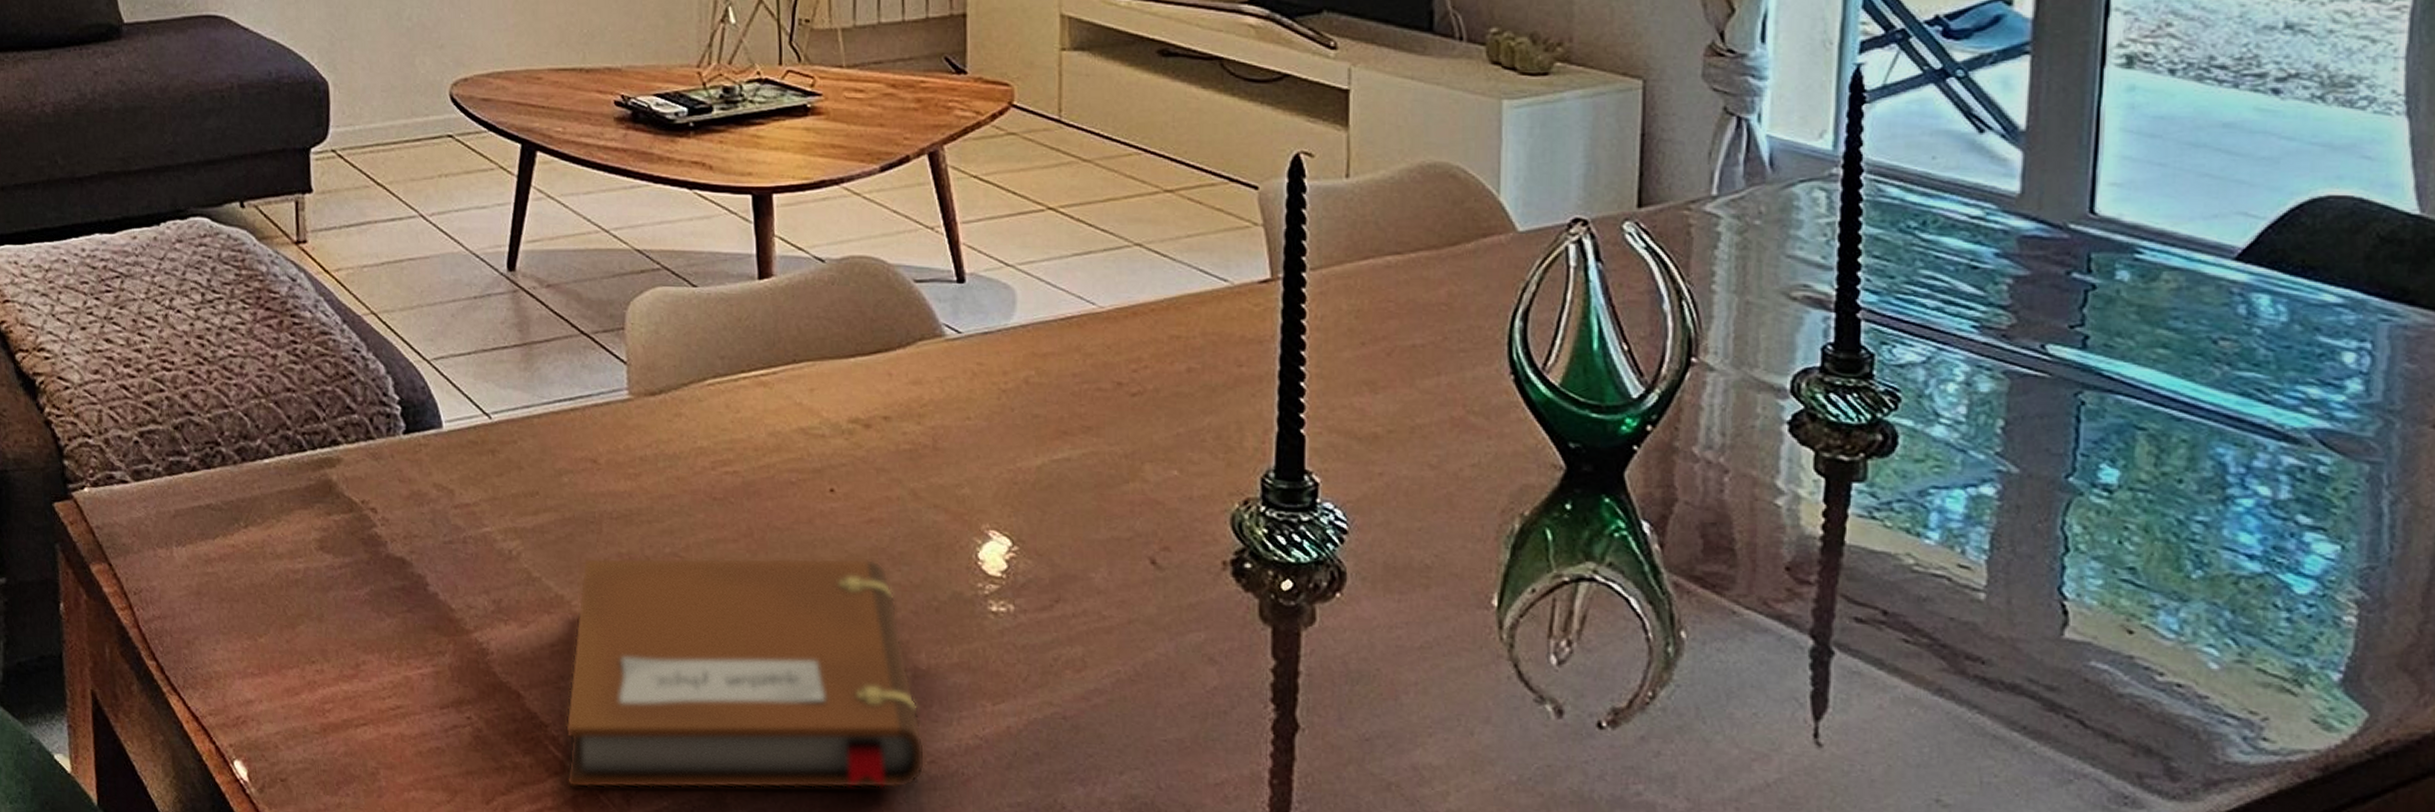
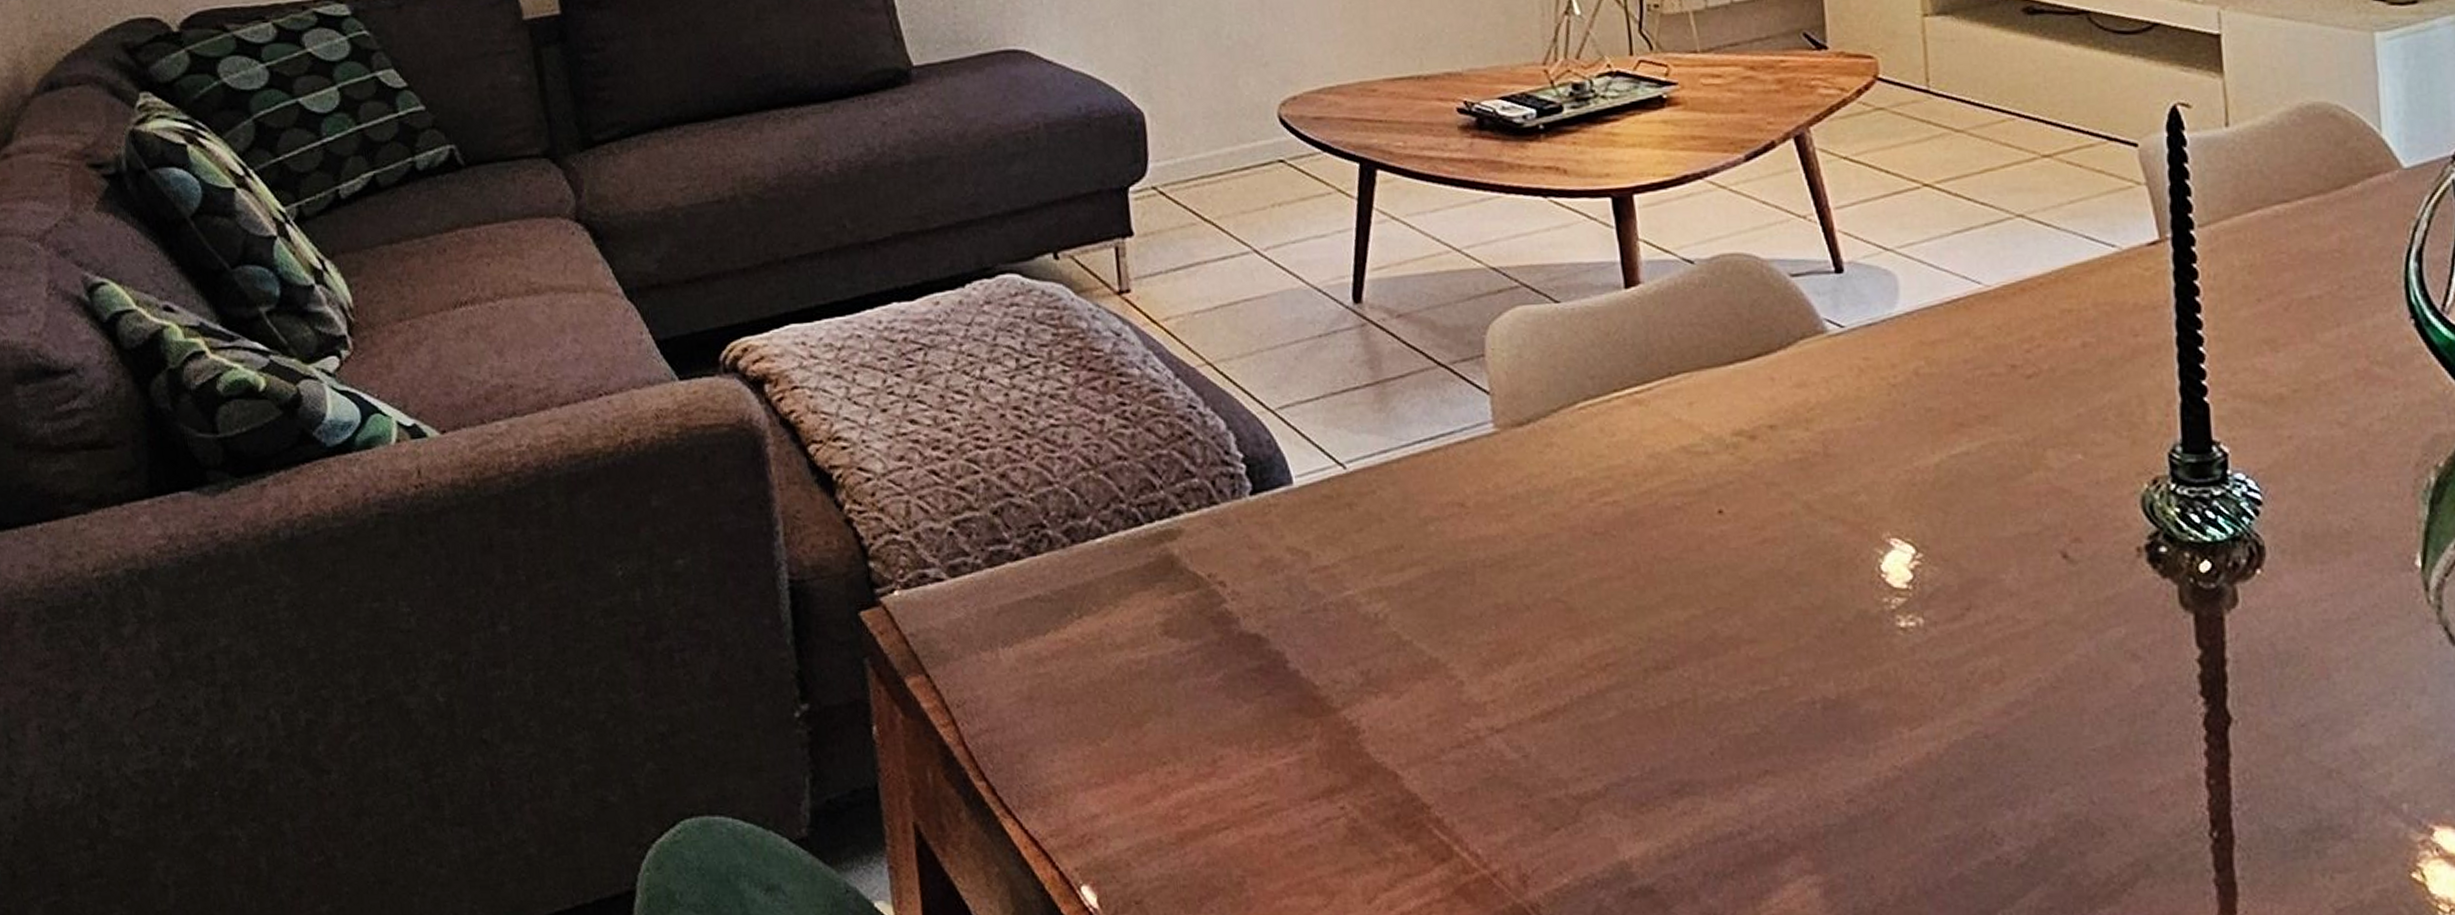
notebook: present [564,557,926,789] -> none [1449,583,1844,874]

